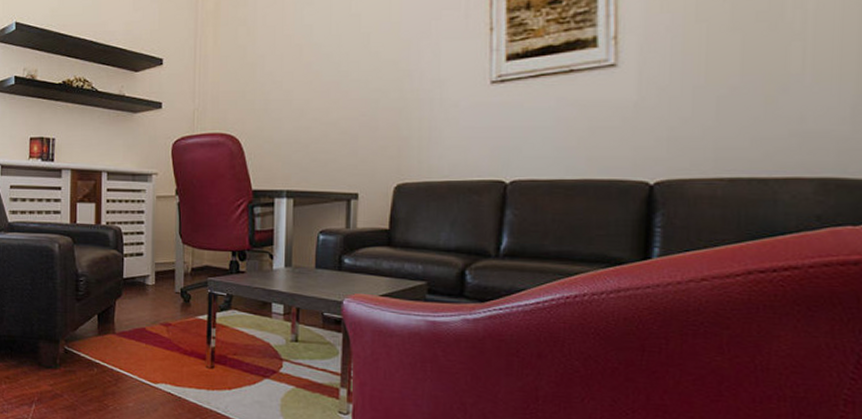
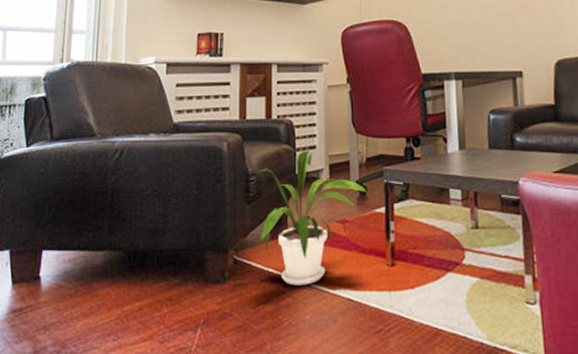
house plant: none [85,255,191,378] -> present [256,149,367,286]

